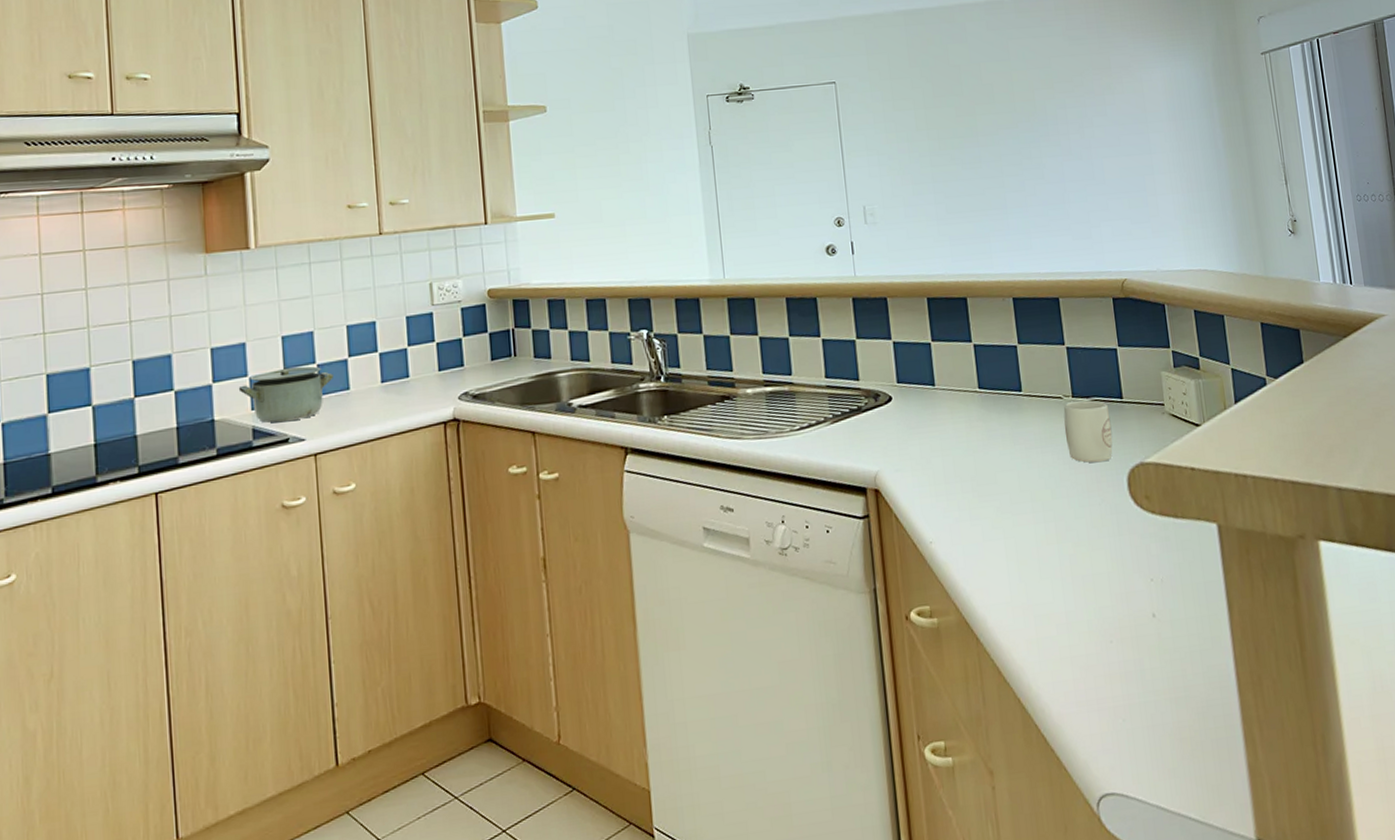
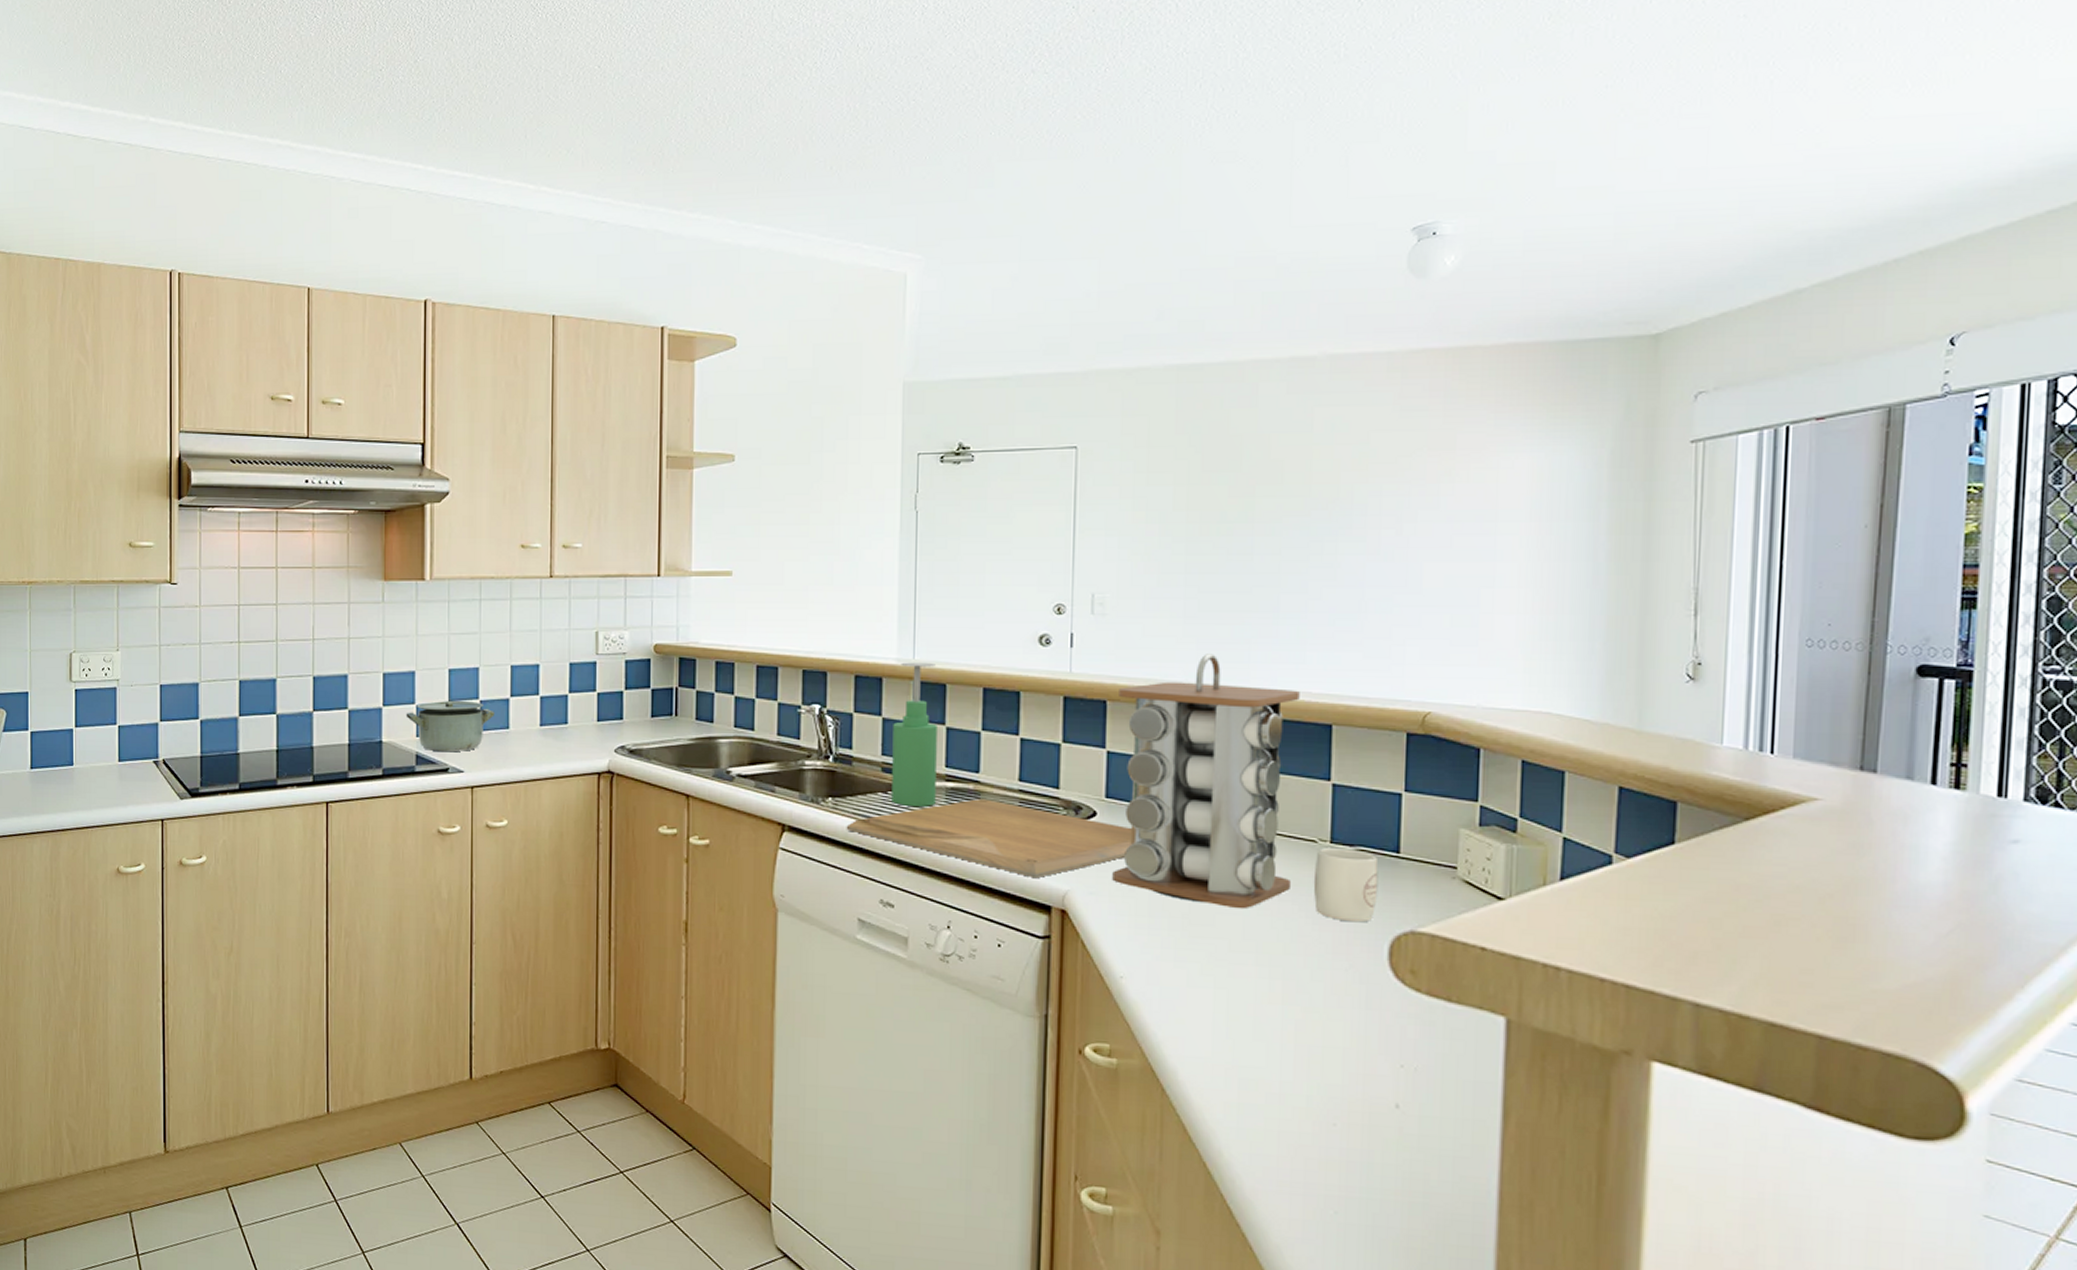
chopping board: none [683,397,923,465] -> present [846,798,1132,879]
soap dispenser: none [713,280,758,415] -> present [892,662,937,807]
spice rack: none [895,248,1049,466] -> present [1112,654,1300,909]

